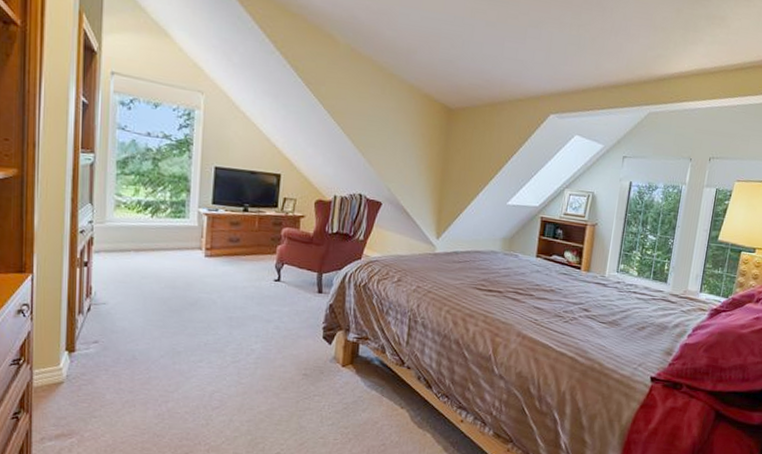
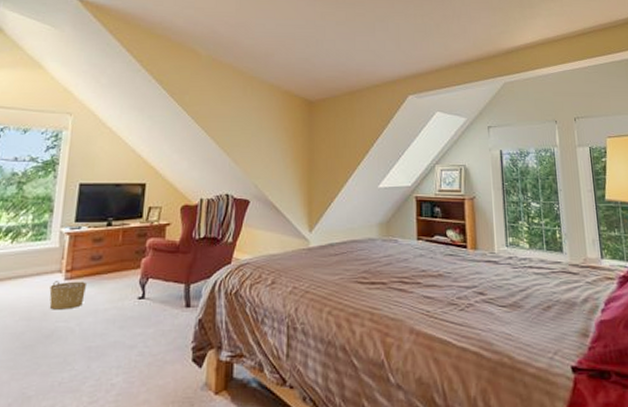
basket: none [191,257,227,283] -> present [49,281,88,310]

